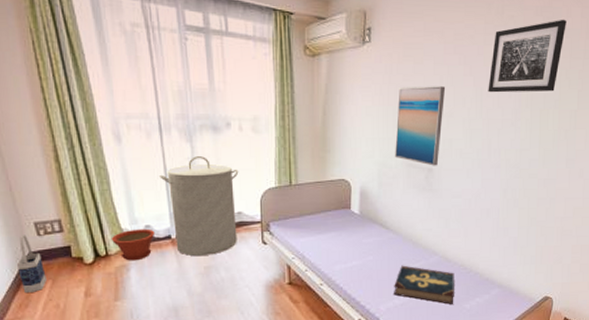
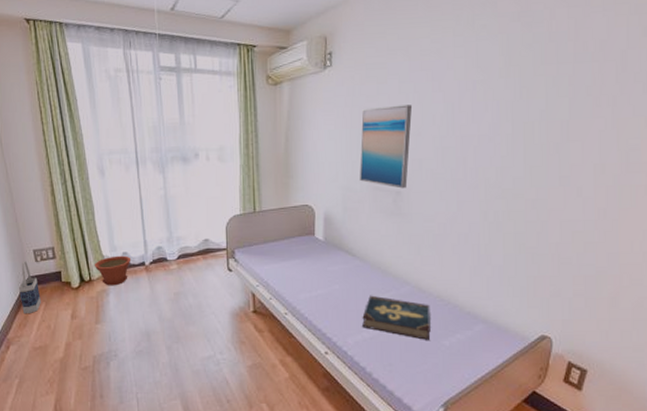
laundry hamper: present [158,156,239,257] -> none [135,186,206,283]
wall art: present [488,19,566,93] -> none [460,22,550,108]

